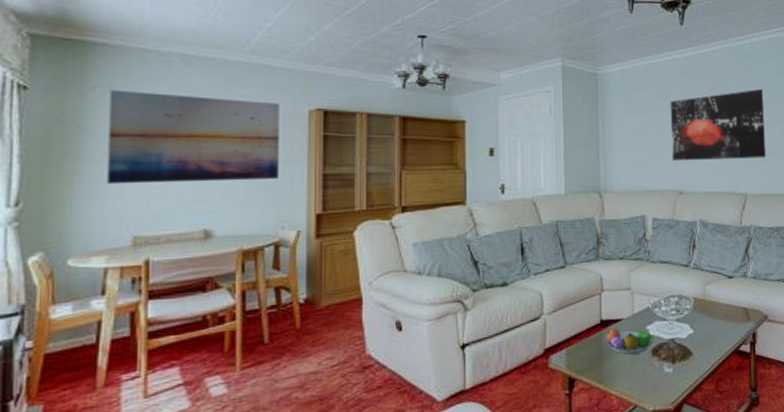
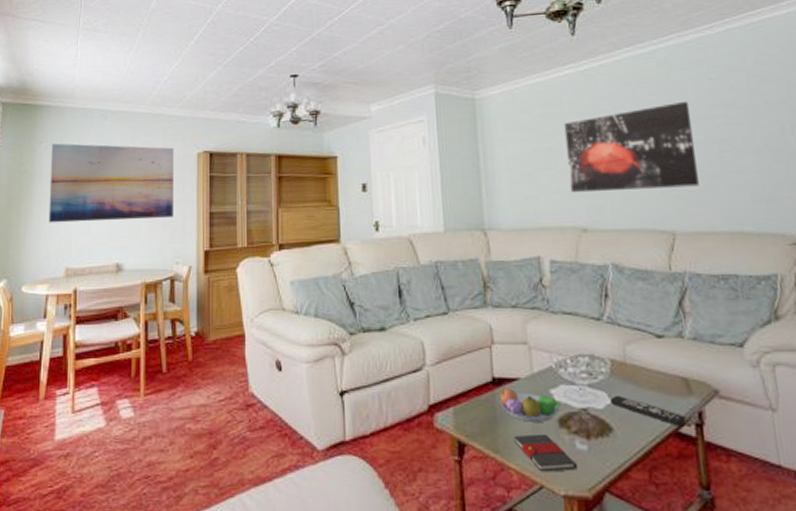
book: none [615,362,664,395] -> present [513,434,577,472]
remote control: none [691,326,745,346] -> present [609,395,687,427]

